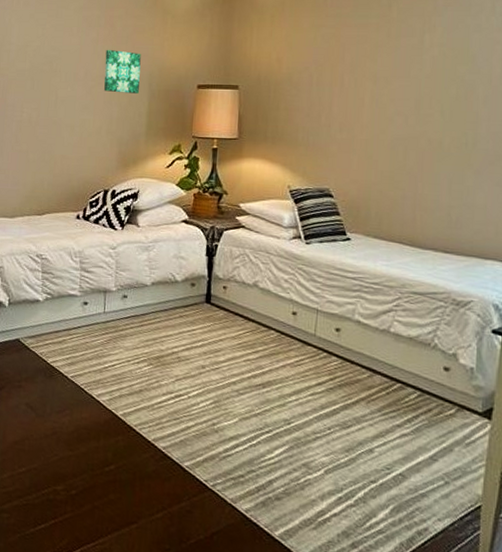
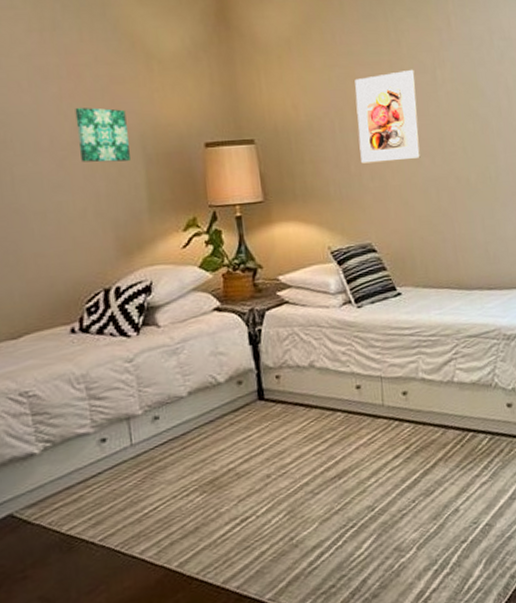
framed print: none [332,32,401,117] -> present [355,69,421,164]

